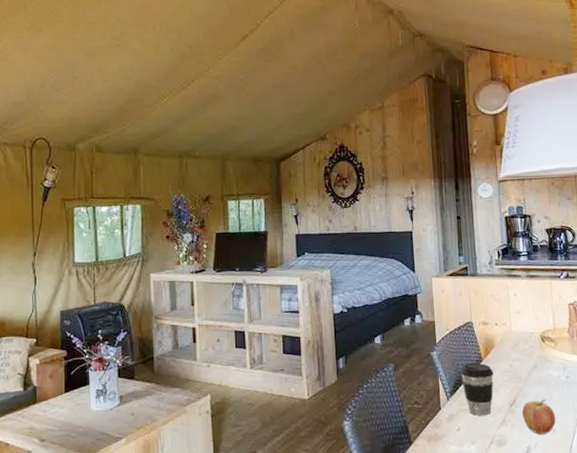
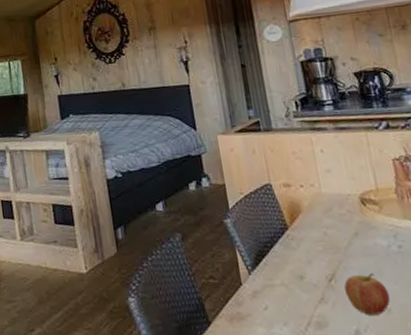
coffee cup: present [460,362,494,416] -> none [261,230,306,292]

